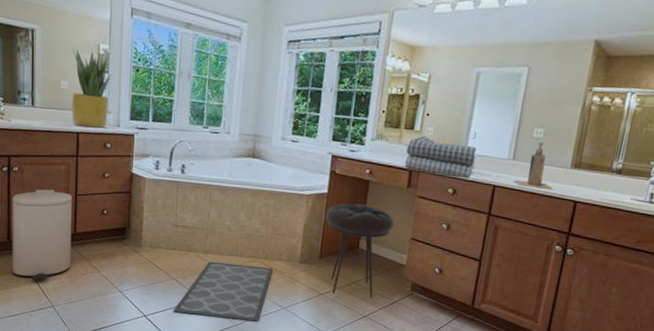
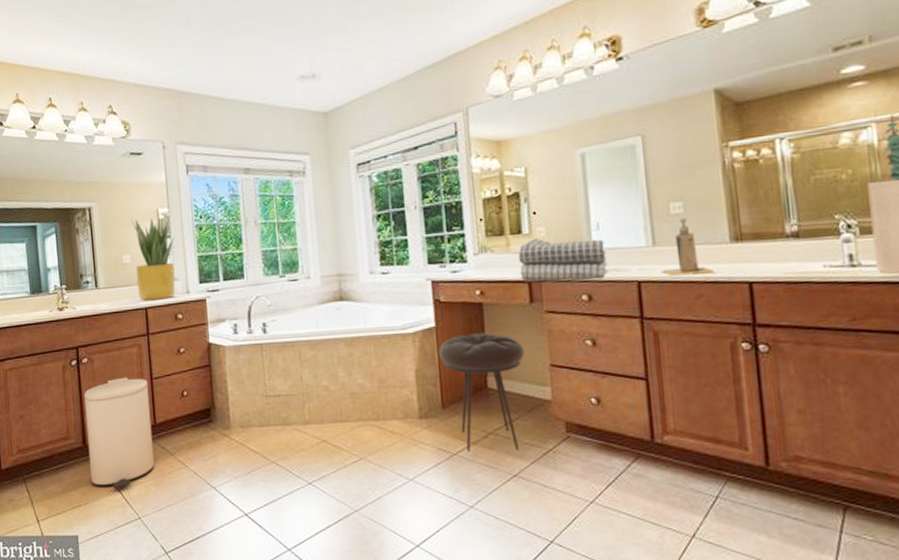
bath mat: present [173,261,273,321] -> none [278,430,389,505]

